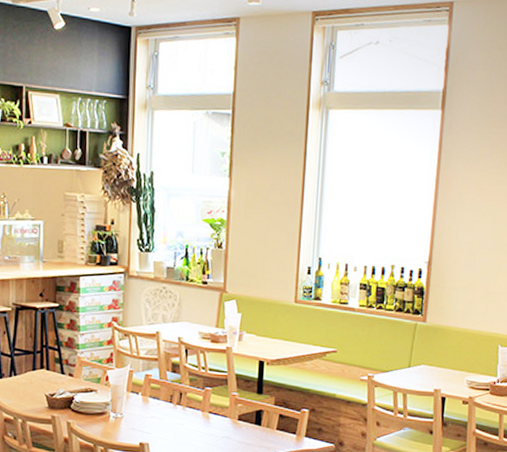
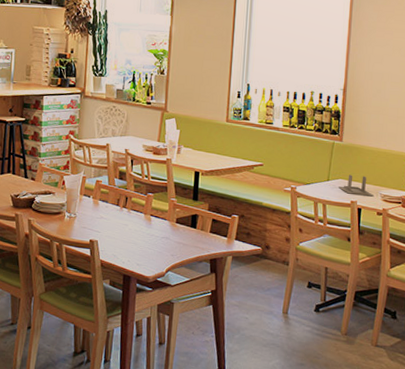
napkin holder: none [421,360,460,384] -> present [339,175,374,197]

